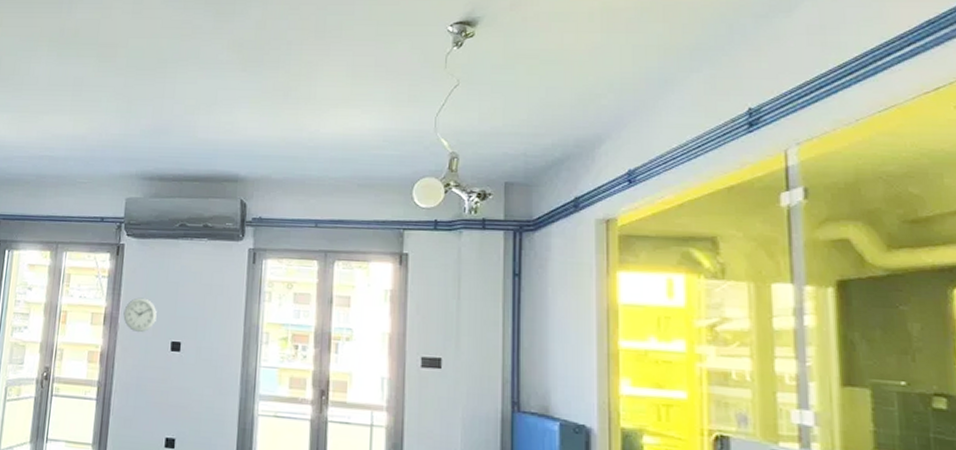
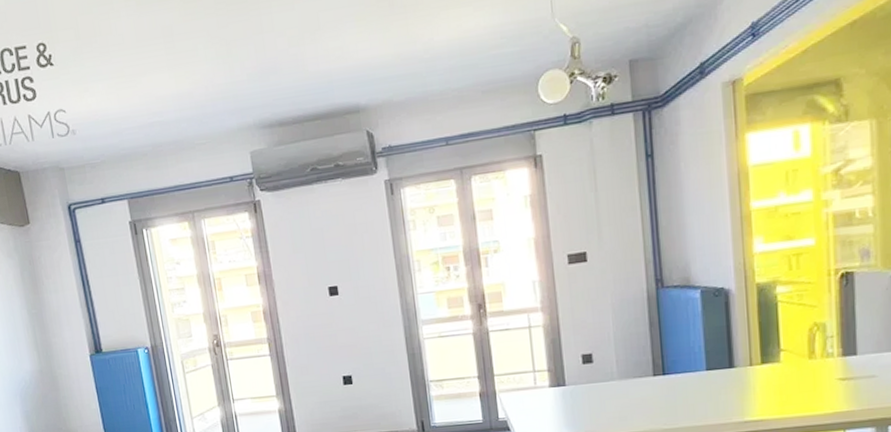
wall clock: present [123,297,157,333] -> none [275,250,309,285]

